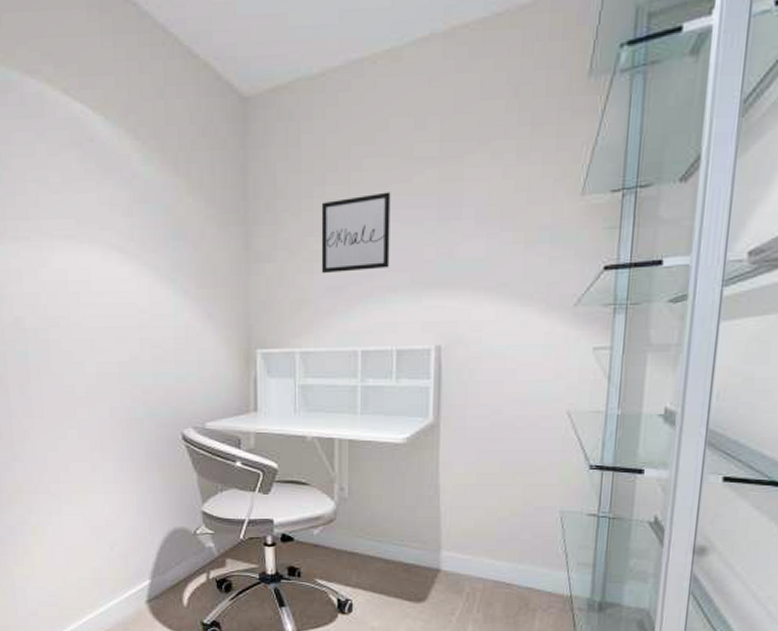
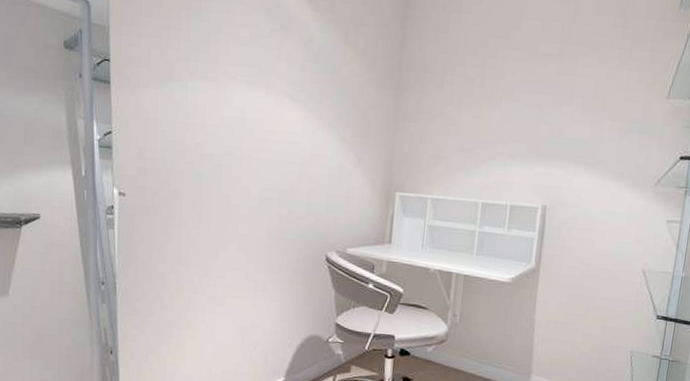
wall art: present [321,192,391,274] -> none [455,77,518,138]

